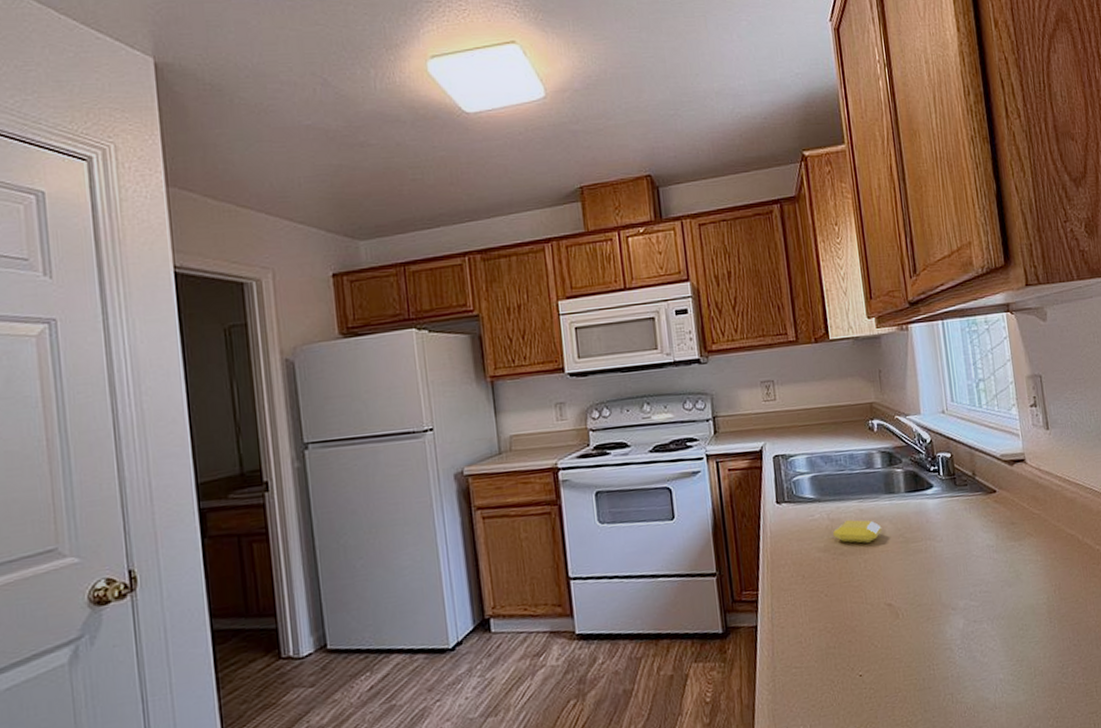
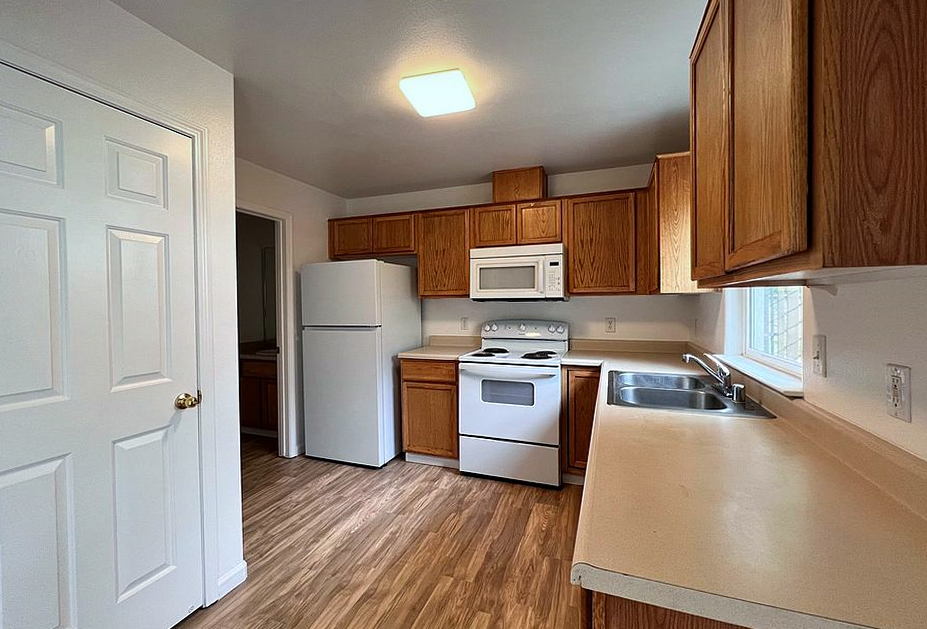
soap bar: present [833,519,883,544] -> none [647,423,684,441]

